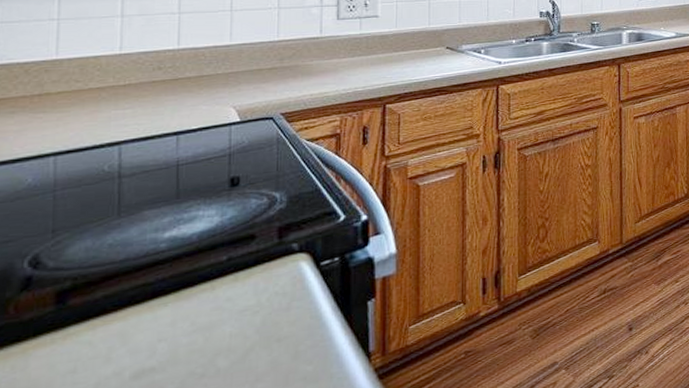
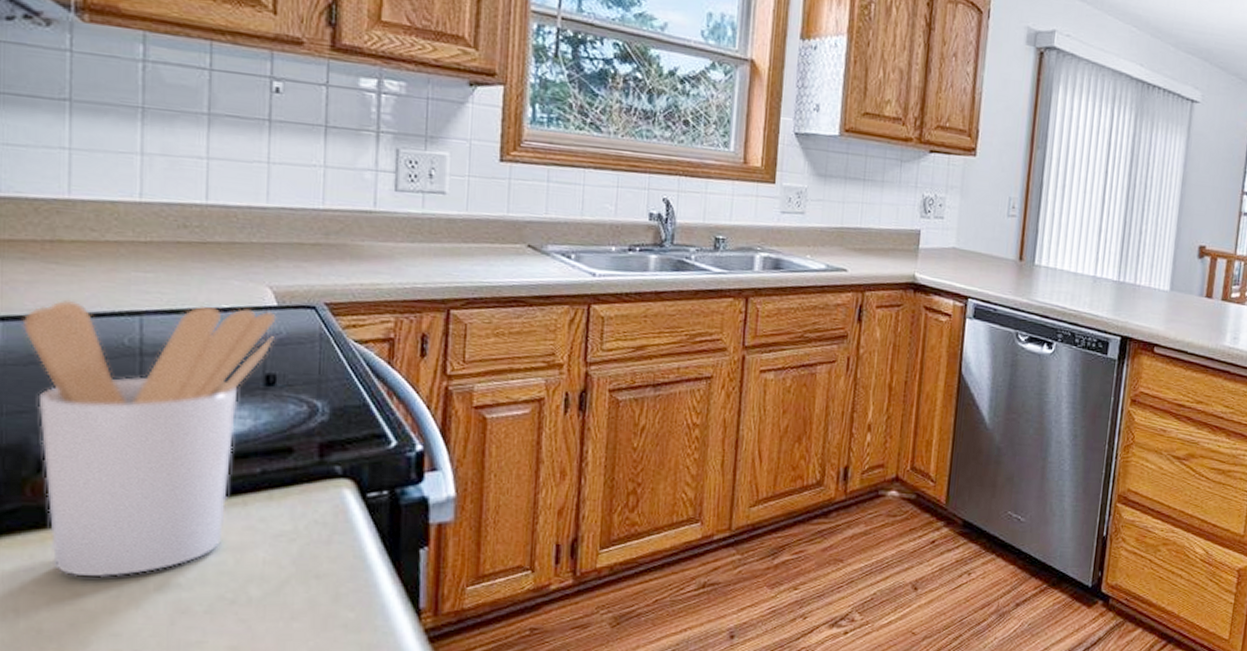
utensil holder: none [10,126,240,379] -> present [22,299,277,578]

